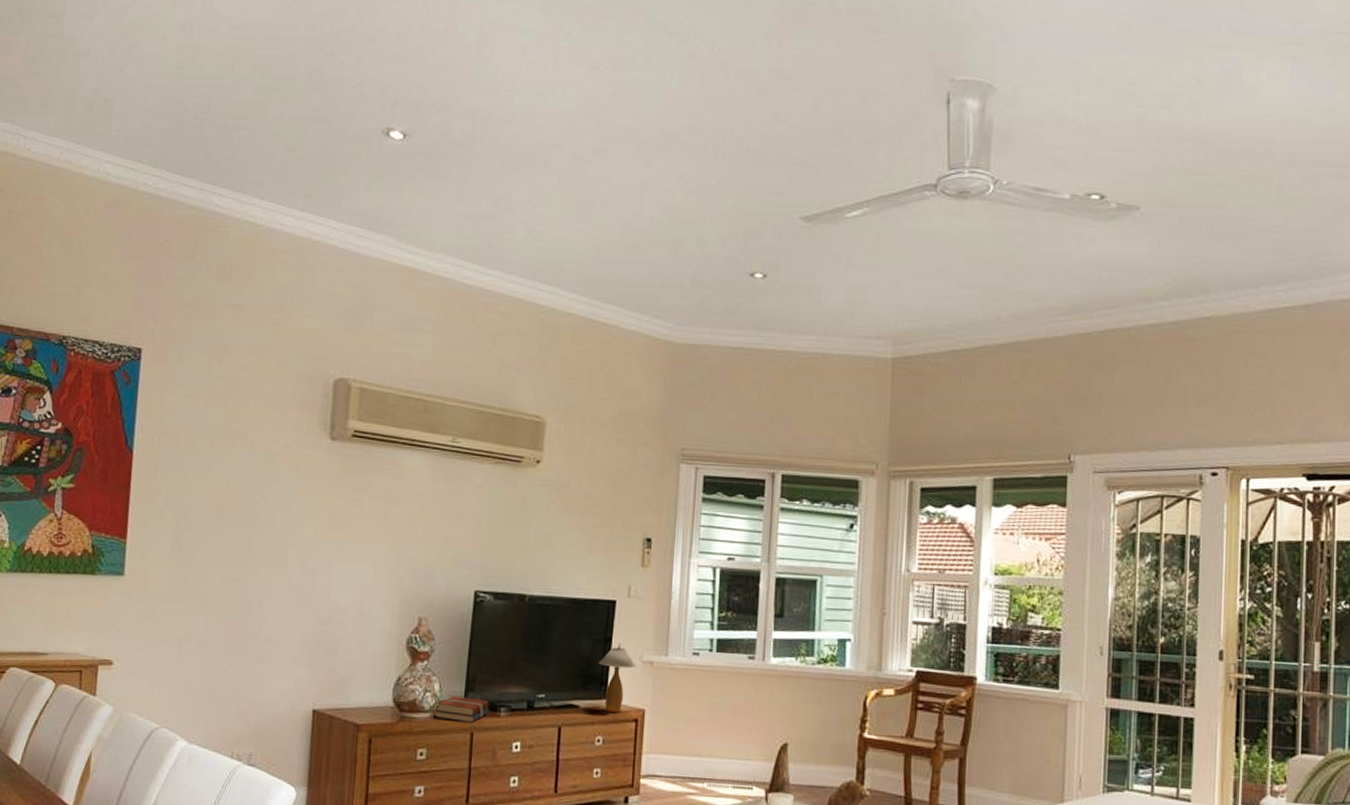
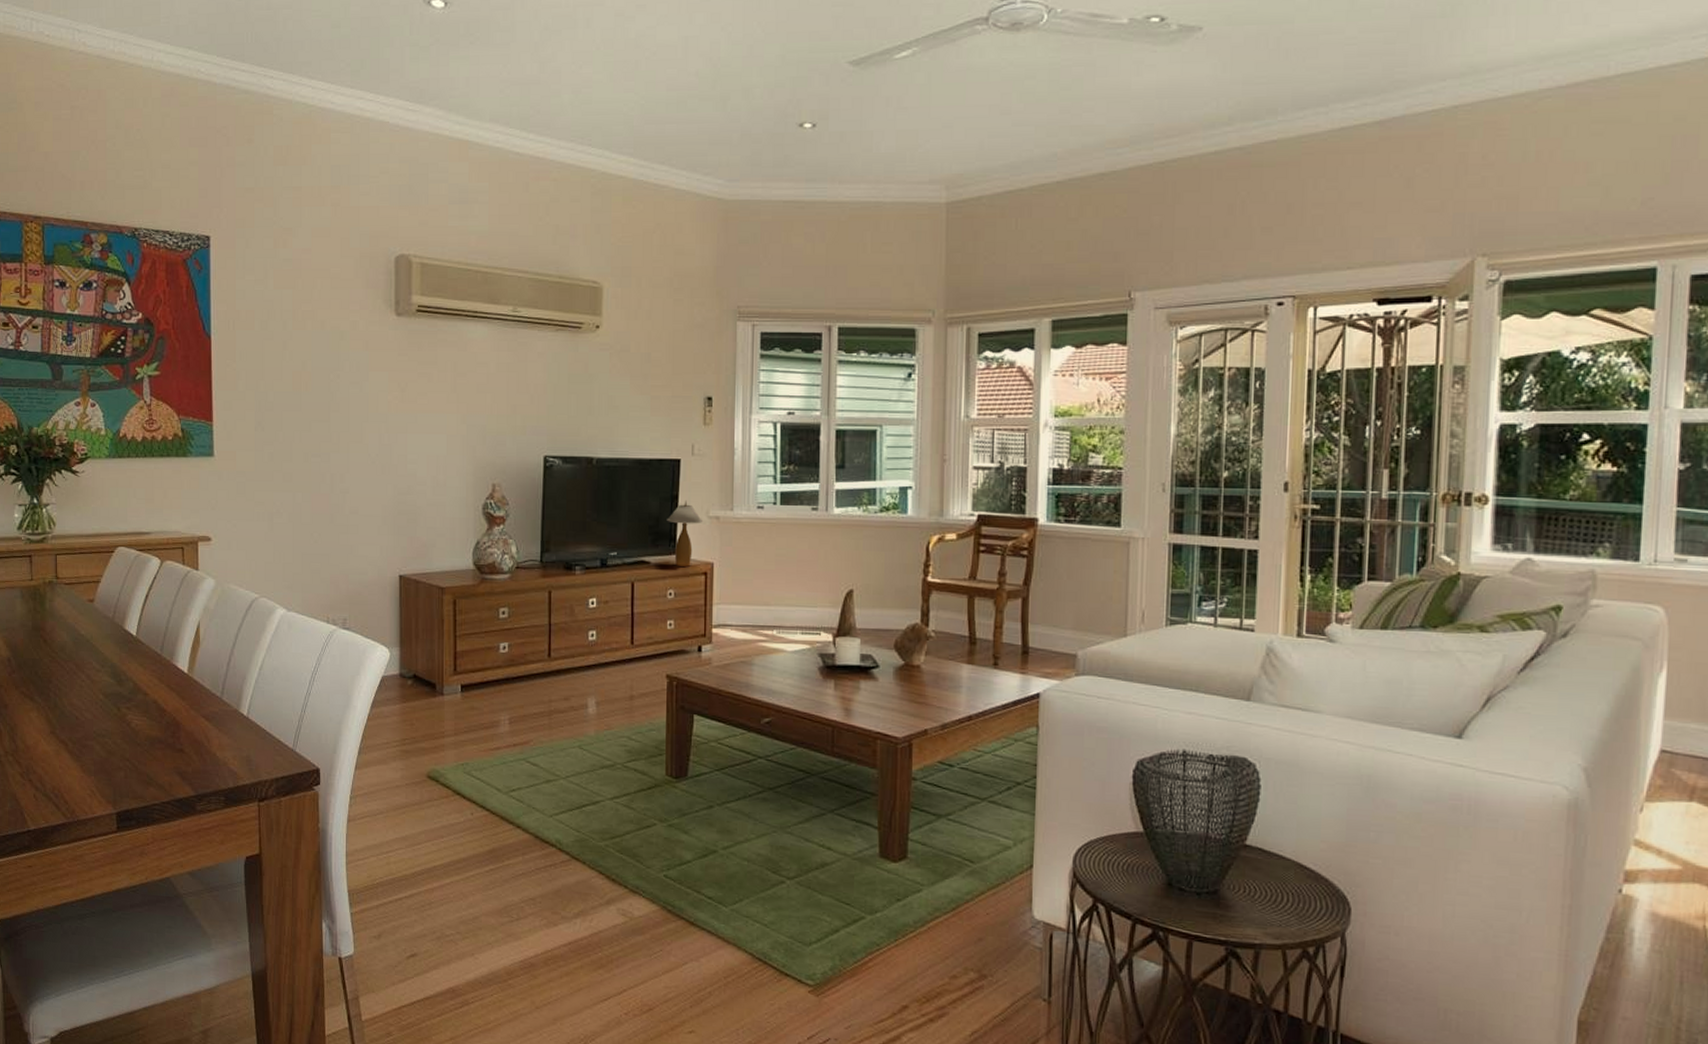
books: present [435,696,489,722] -> none [514,557,564,581]

